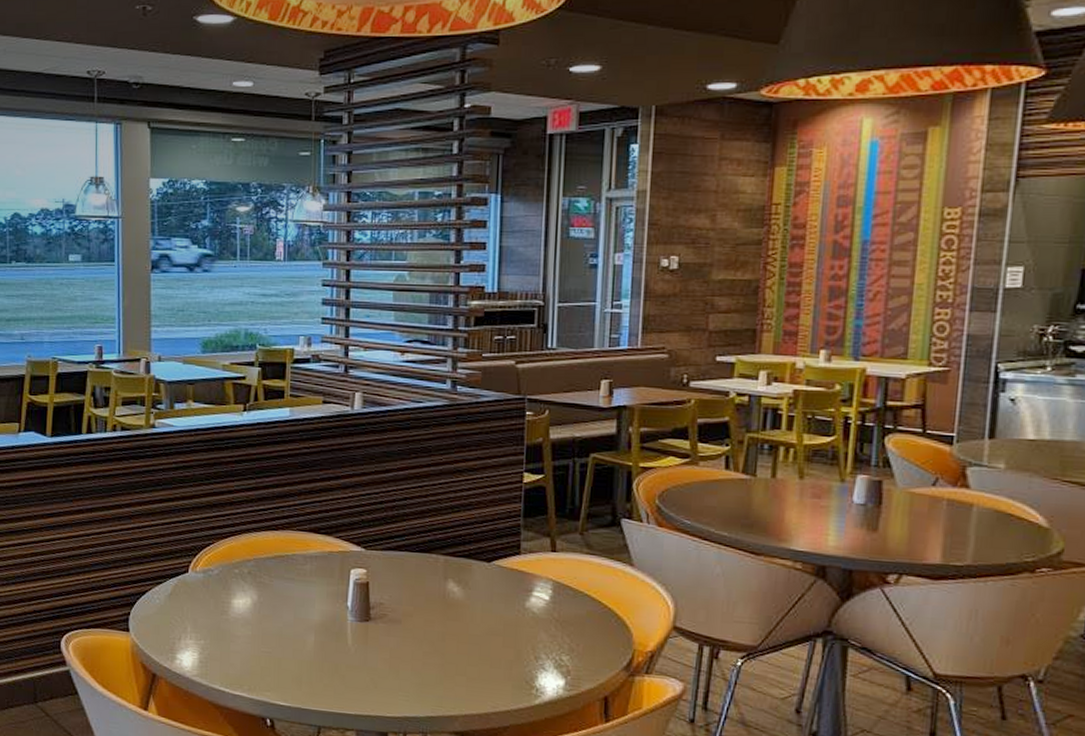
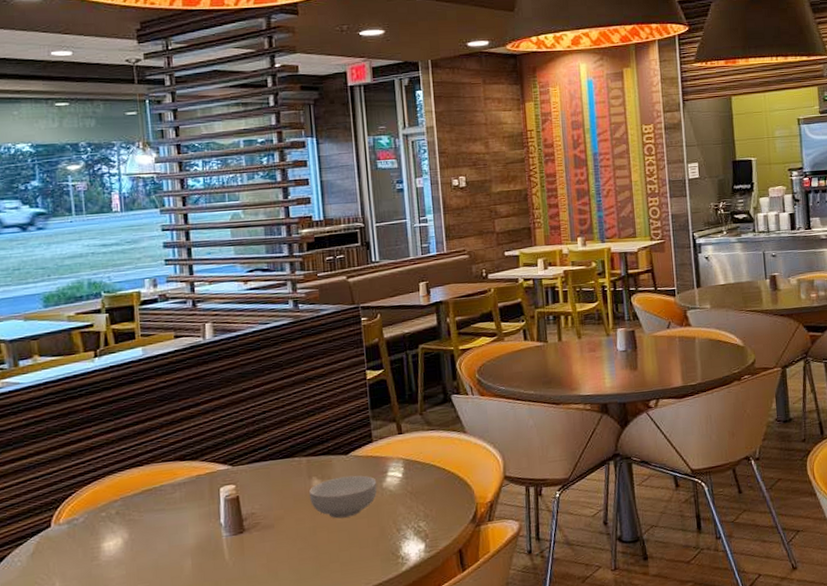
cereal bowl: none [442,585,519,631] -> present [308,475,377,519]

